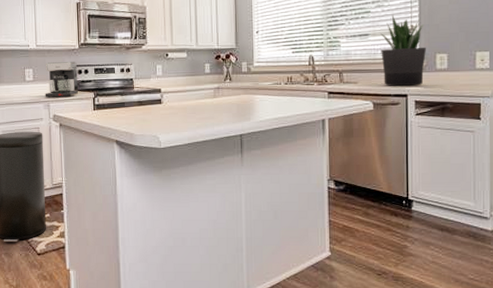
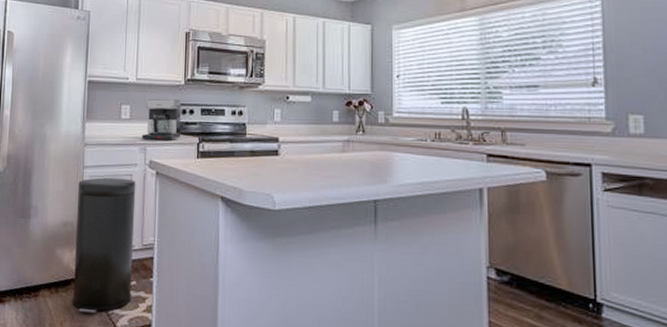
planter: present [381,15,427,87] -> none [554,64,616,154]

